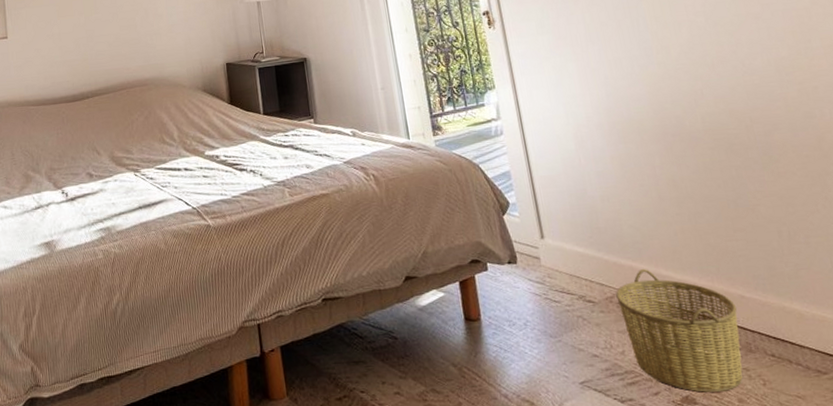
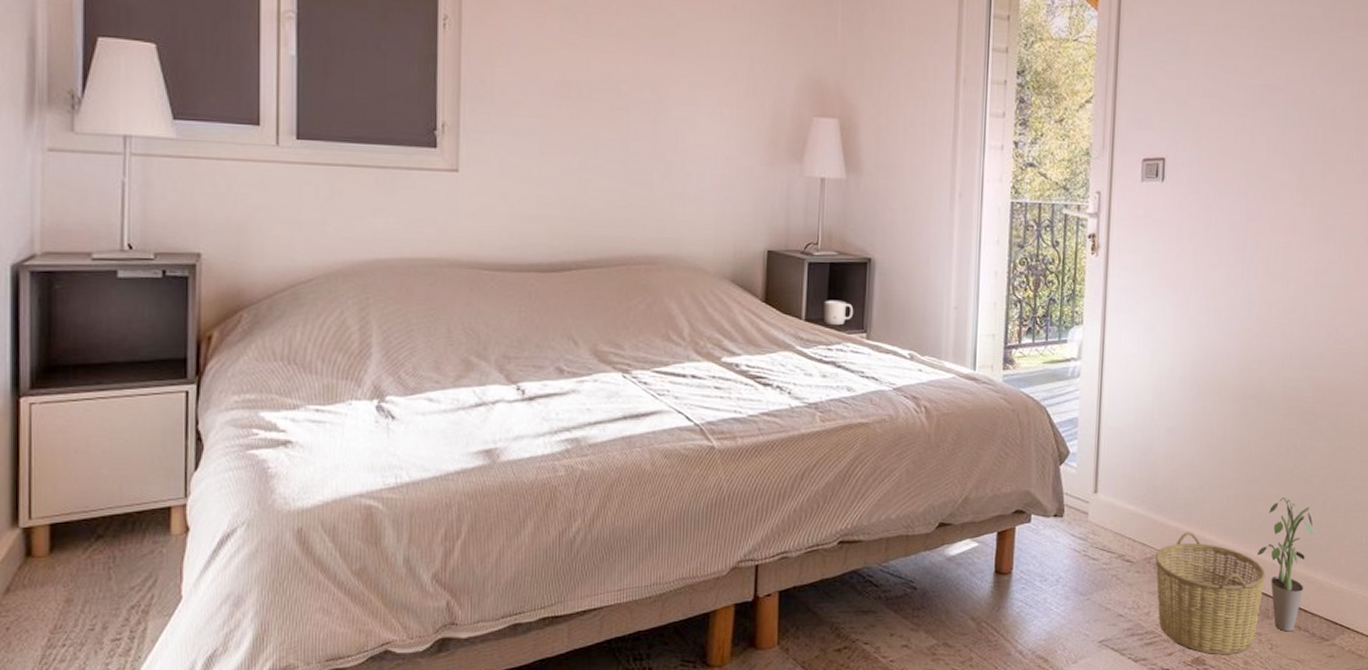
mug: none [275,94,301,116] -> present [823,300,854,326]
potted plant: none [720,228,785,366] -> present [1257,497,1314,632]

